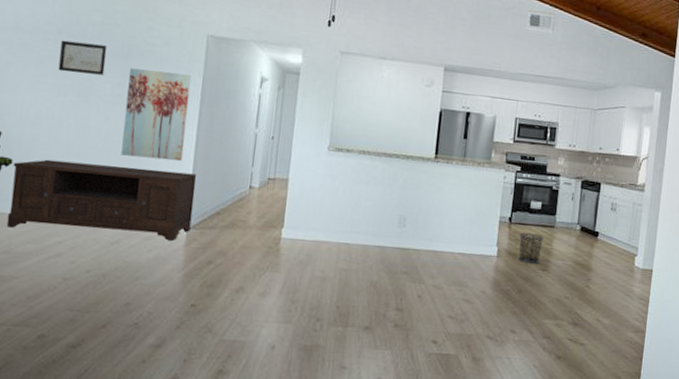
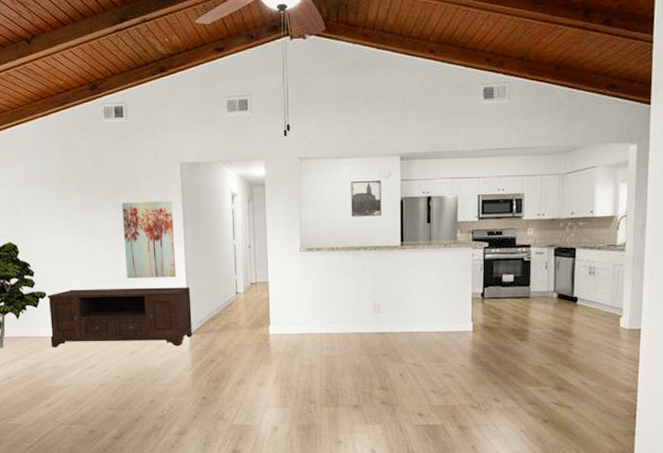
wall art: present [58,40,108,75] -> none [65,187,102,214]
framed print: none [387,85,423,125] -> present [351,180,381,217]
waste bin: present [518,232,544,264] -> none [493,306,519,335]

